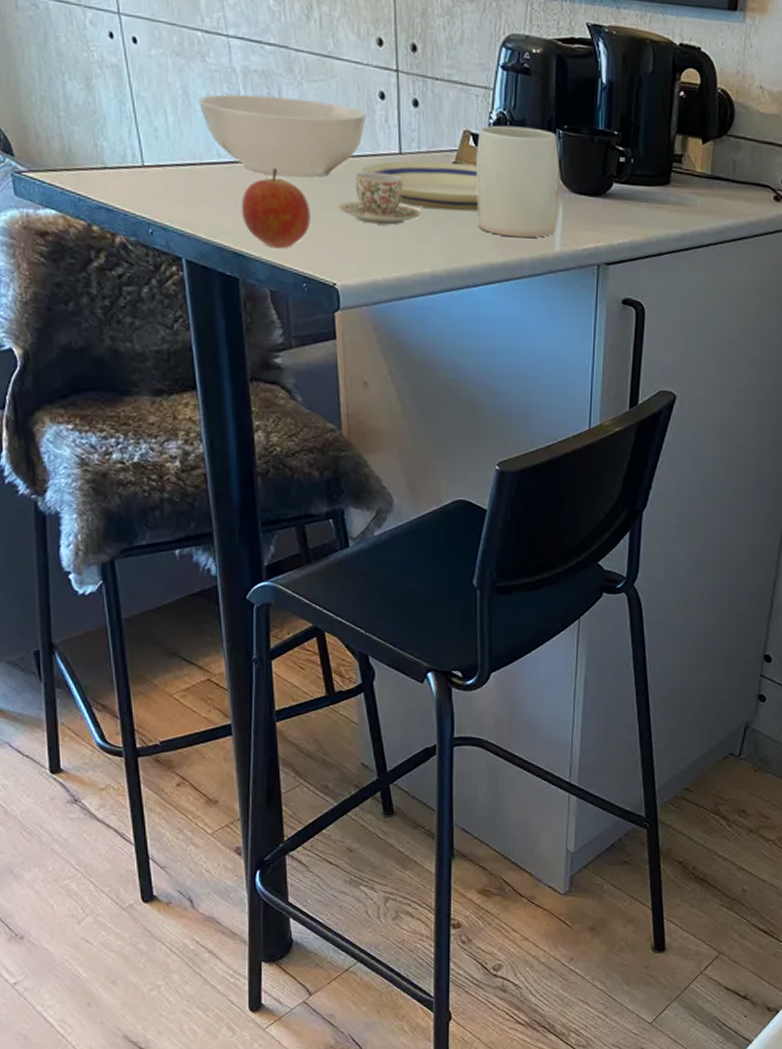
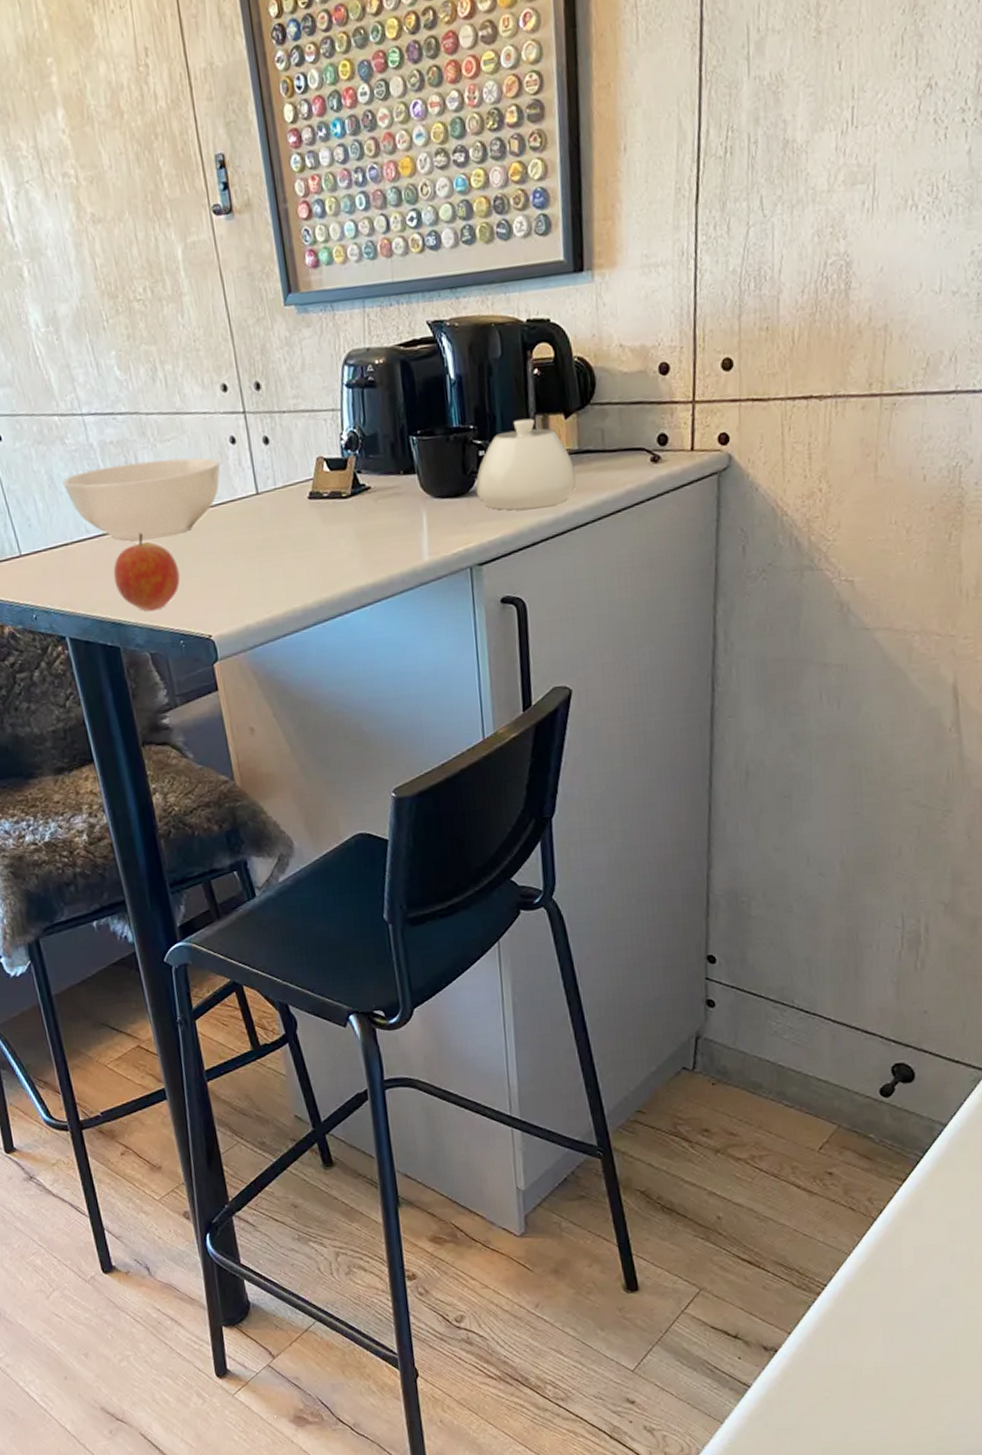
teacup: present [338,171,421,225] -> none [204,515,285,570]
plate: present [359,161,479,211] -> none [220,490,342,544]
mug: present [475,125,560,238] -> none [331,439,423,557]
sugar bowl: none [612,135,706,223] -> present [475,418,577,511]

